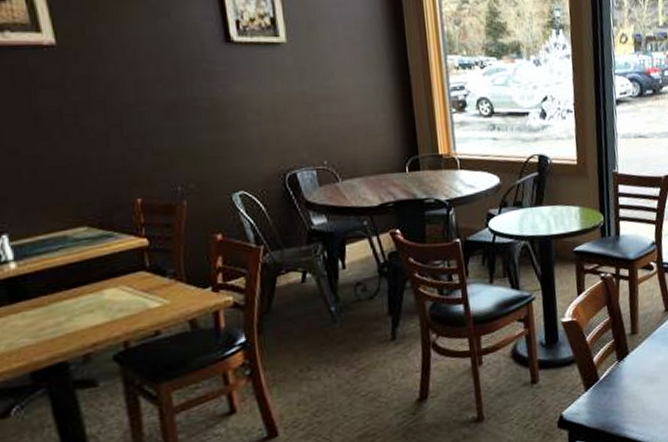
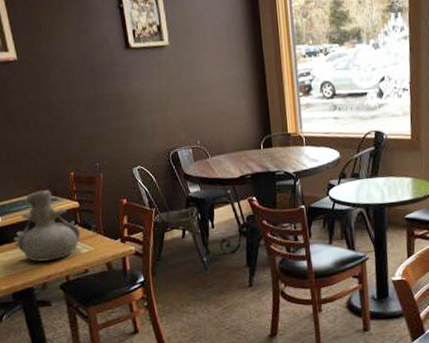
vase: none [37,222,152,325] -> present [14,189,82,262]

